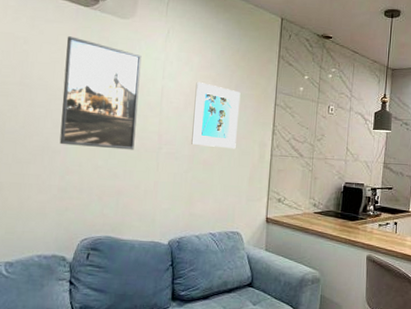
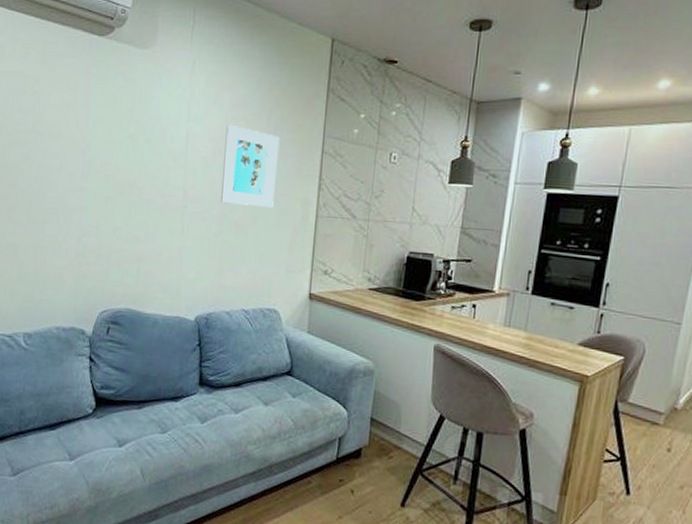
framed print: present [59,36,142,150] -> none [75,73,164,209]

